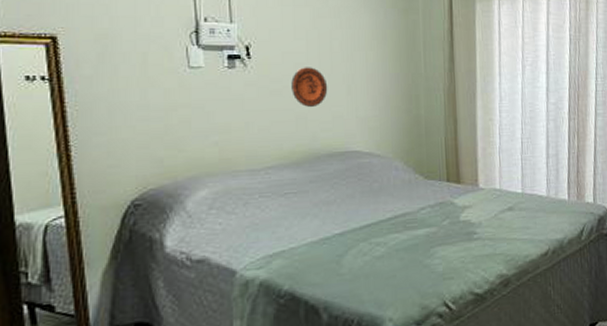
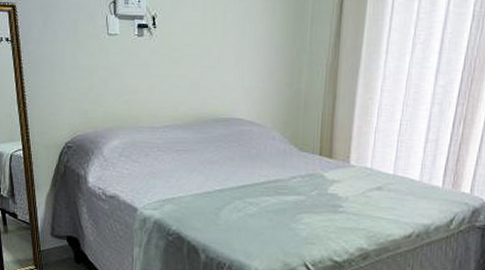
decorative plate: present [291,67,328,108] -> none [188,37,219,76]

